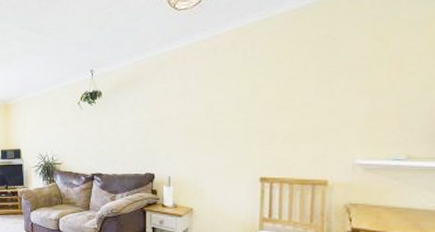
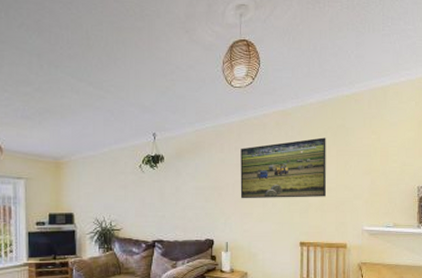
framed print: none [185,53,302,131] -> present [240,137,327,199]

